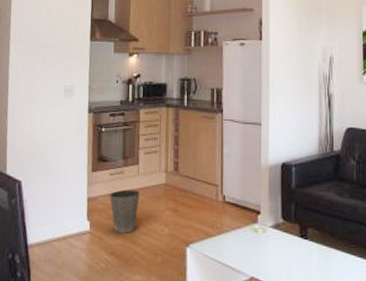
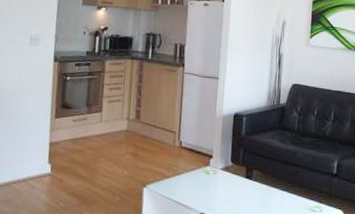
waste basket: present [110,189,140,233] -> none [72,135,102,175]

